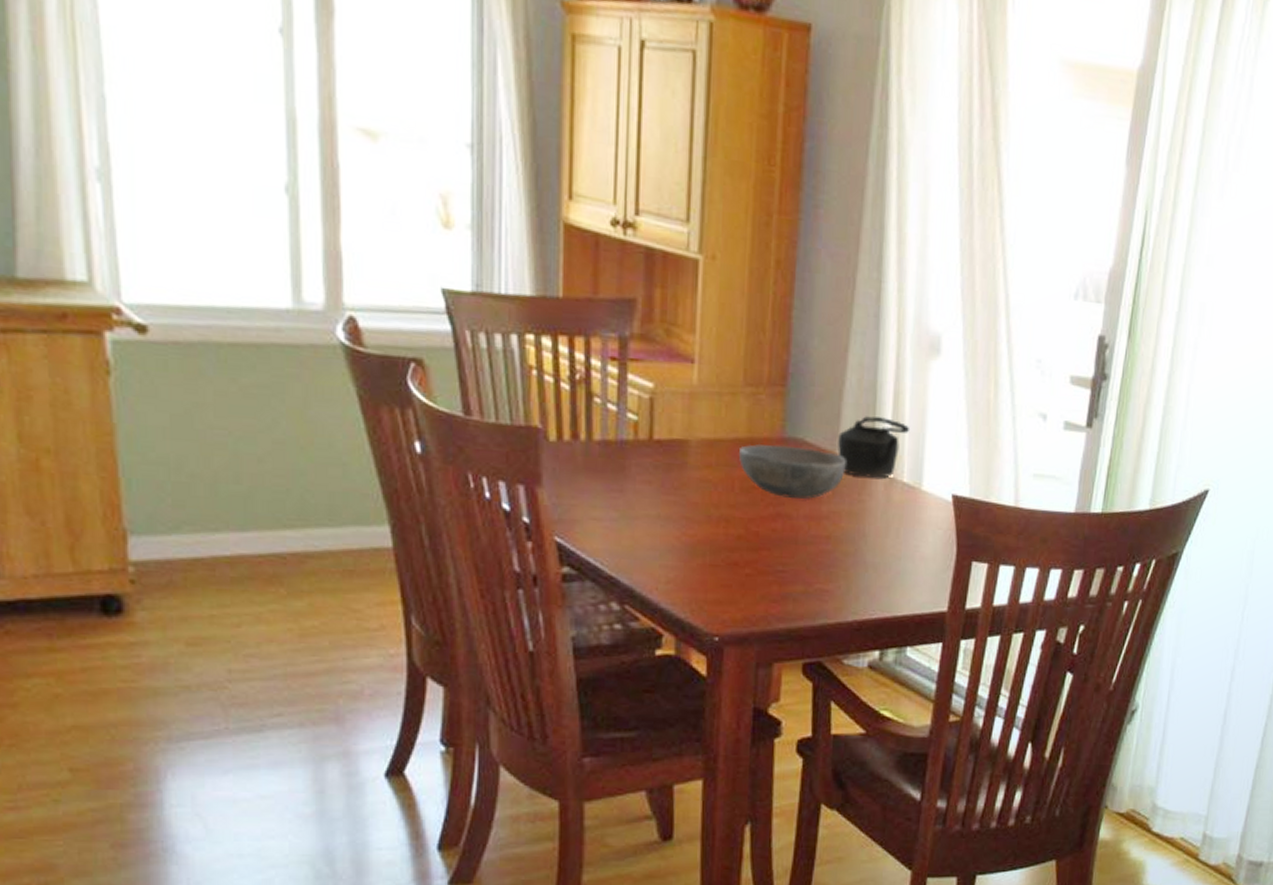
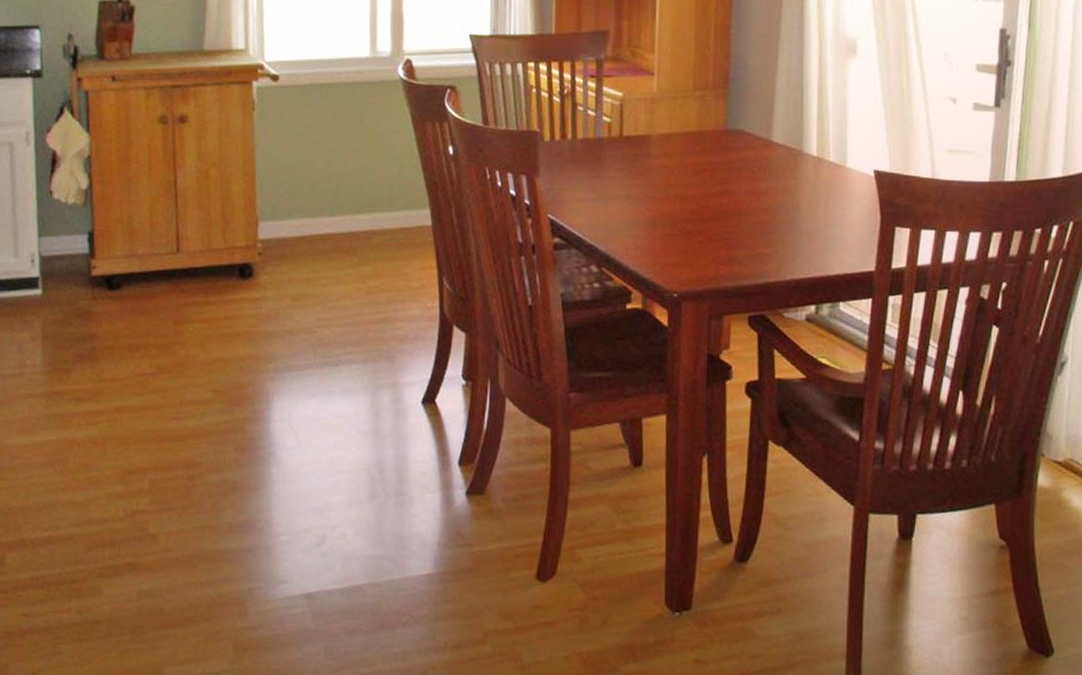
bowl: present [739,444,846,499] -> none [691,135,780,178]
teapot: present [837,416,910,478] -> none [772,108,834,159]

